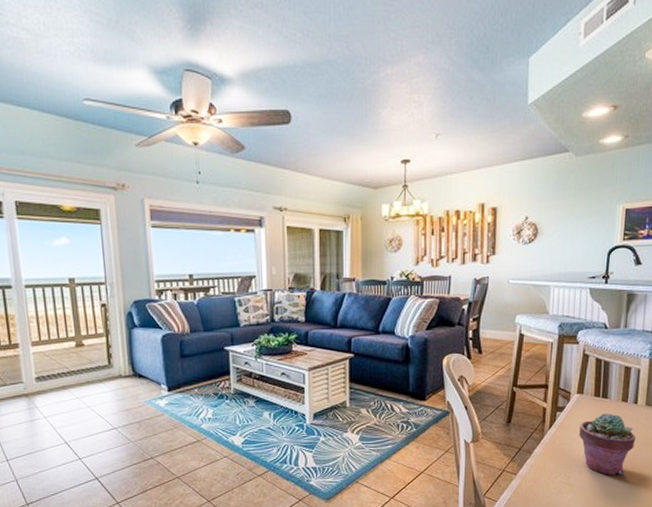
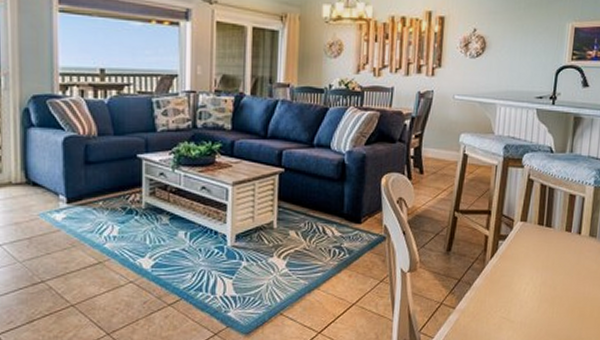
potted succulent: present [579,413,636,476] -> none [521,244,579,311]

